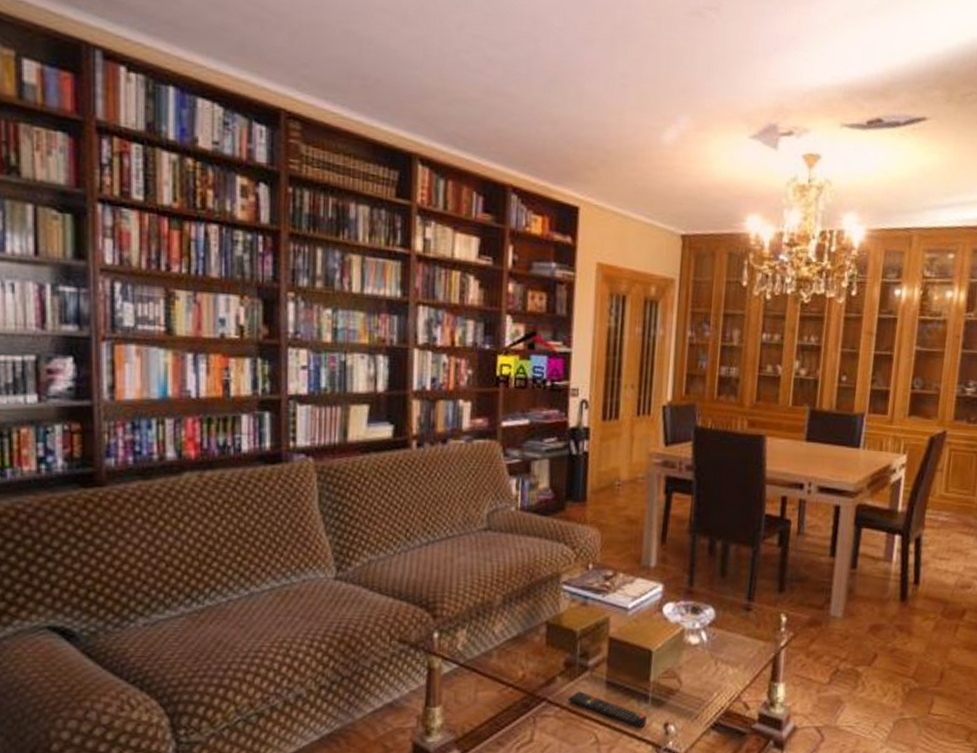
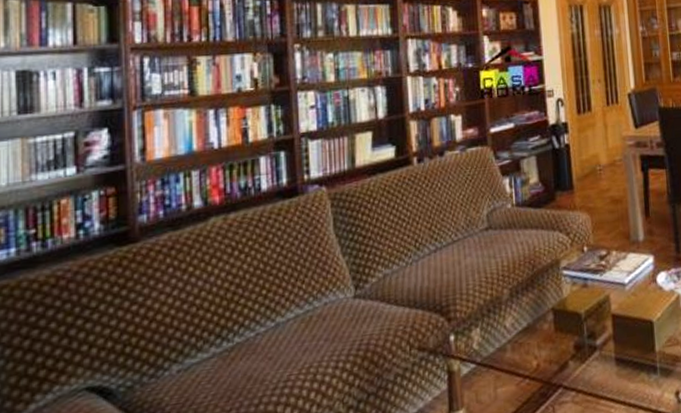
remote control: present [568,691,648,728] -> none [582,372,659,401]

